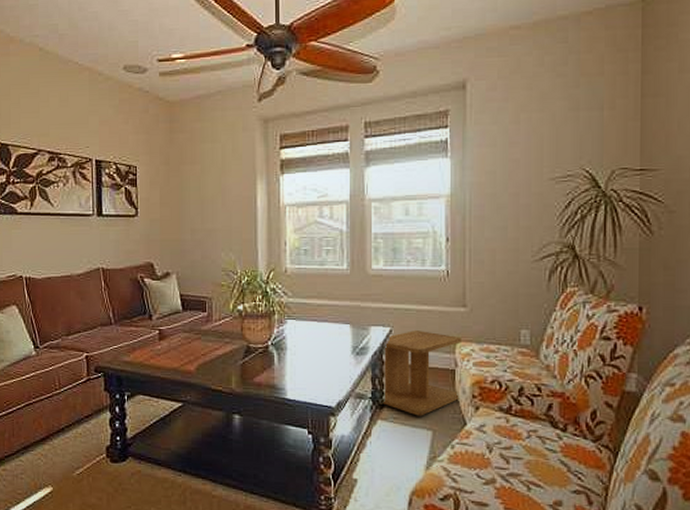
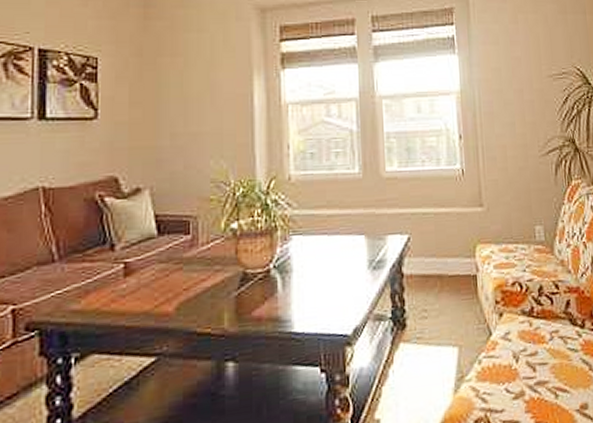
side table: present [382,331,461,416] -> none [402,235,483,332]

